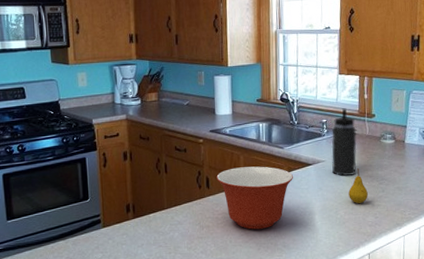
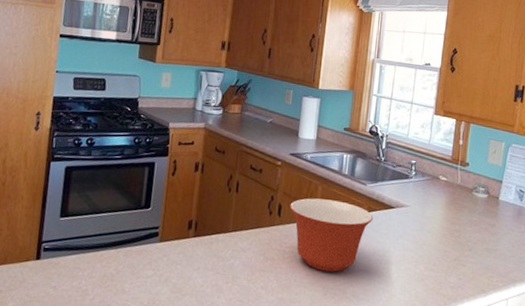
thermos bottle: present [331,108,357,176] -> none [416,151,447,227]
fruit: present [348,168,368,203] -> none [431,220,453,260]

